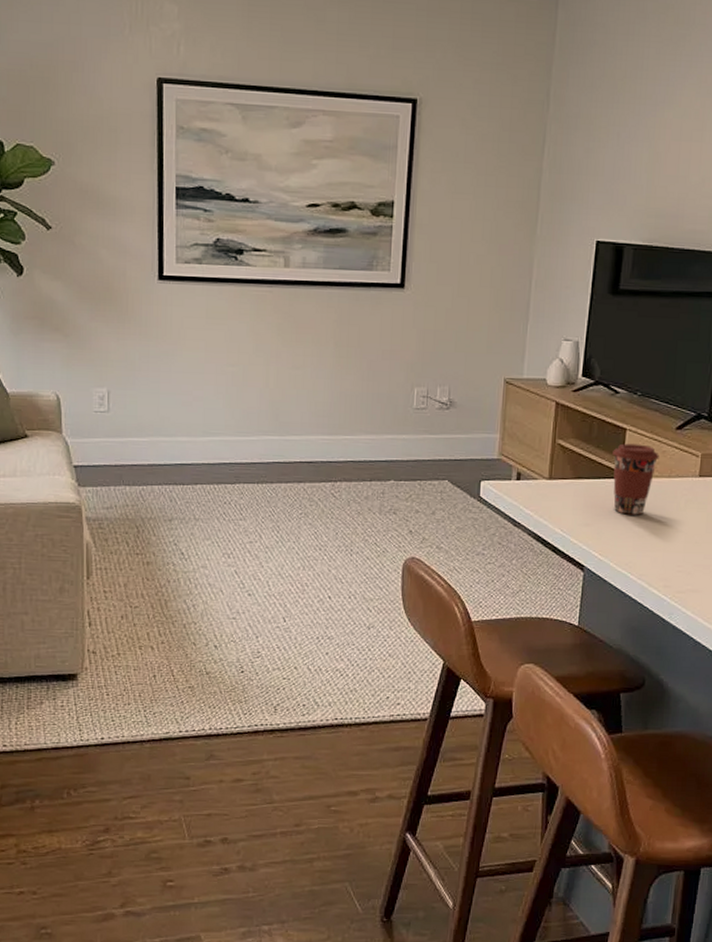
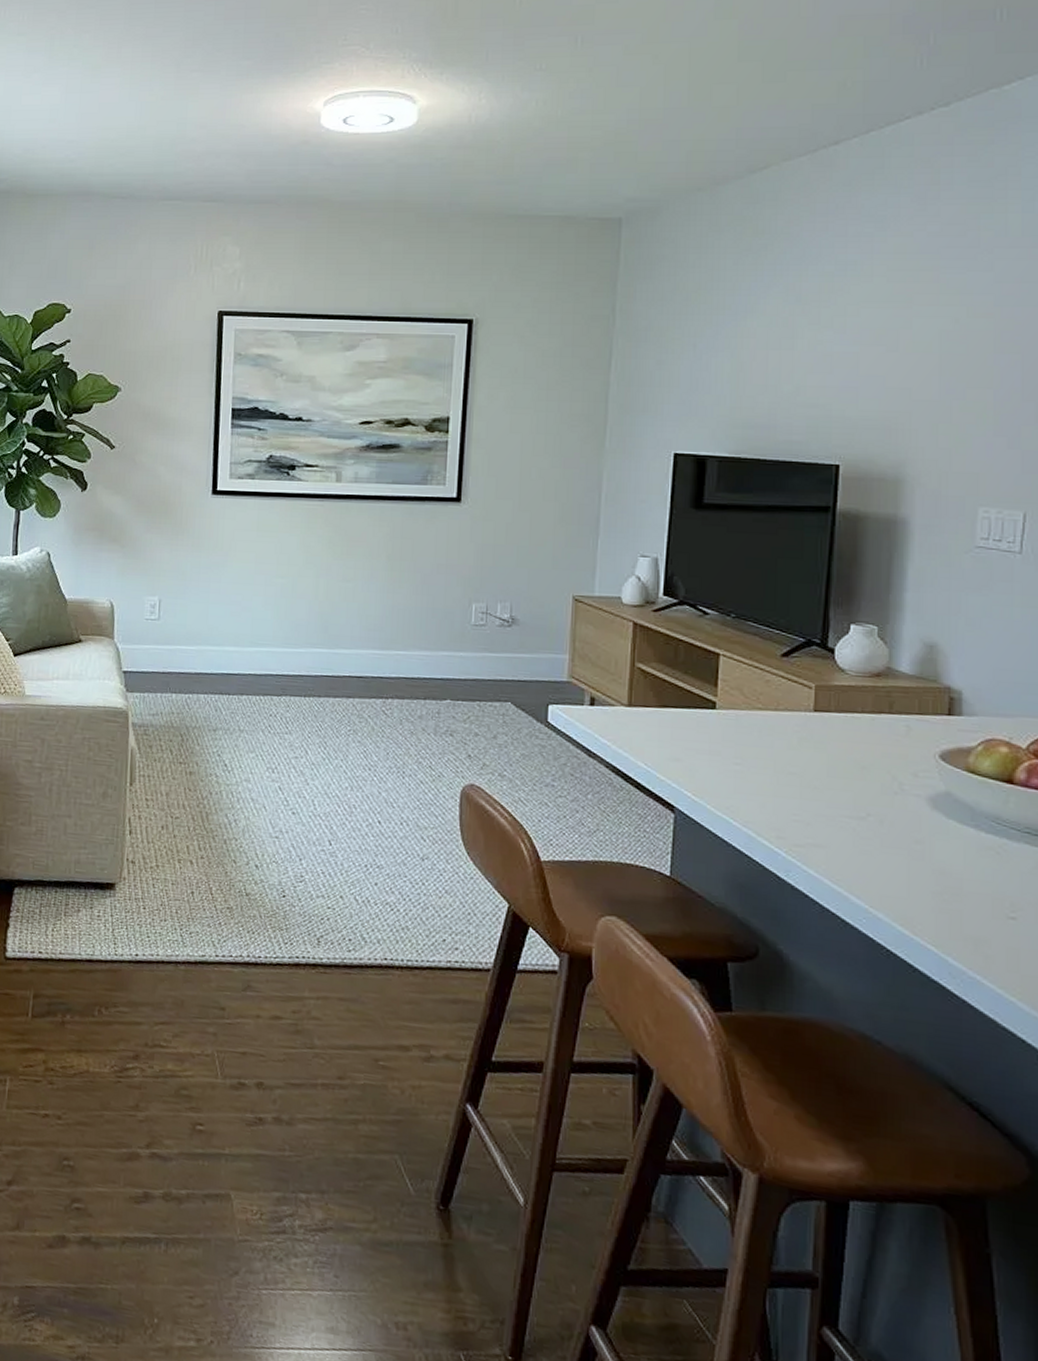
coffee cup: present [612,443,659,515] -> none [704,670,762,752]

